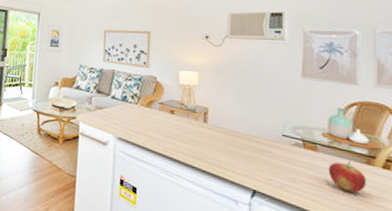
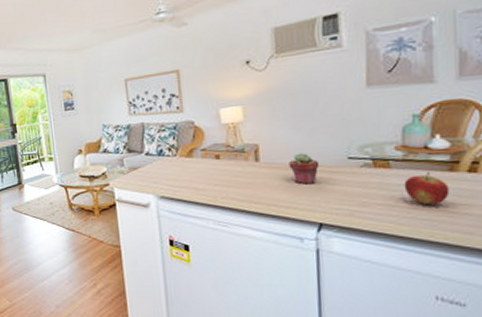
potted succulent: none [232,122,258,153] -> present [289,153,320,184]

